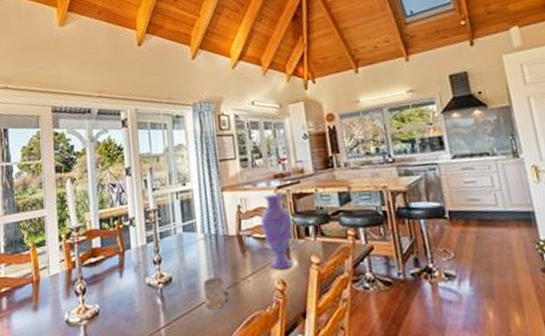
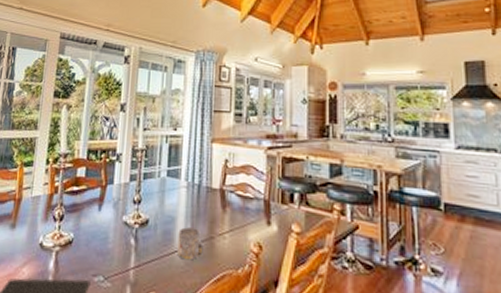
vase: present [260,194,293,270] -> none [245,153,278,233]

